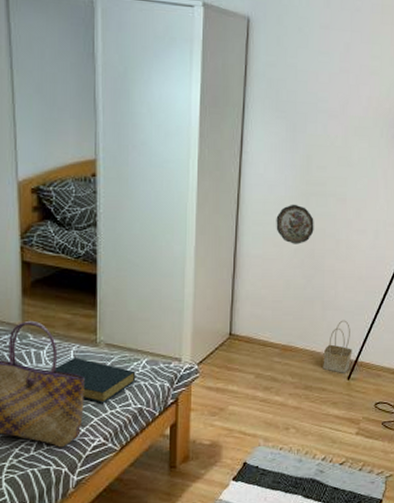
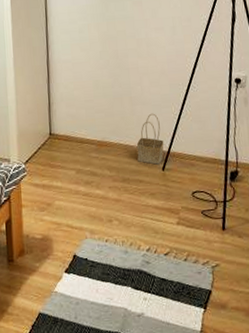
decorative plate: present [276,204,314,244] -> none [80,11,116,47]

